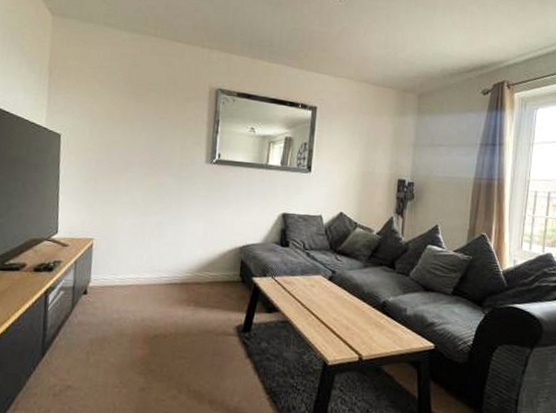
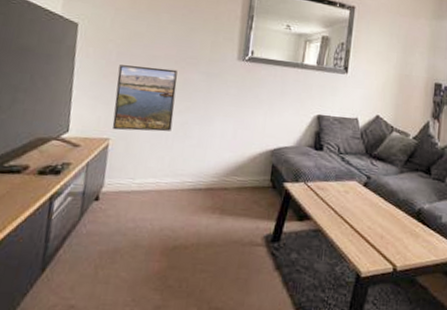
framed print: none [95,171,151,232] -> present [112,65,178,132]

